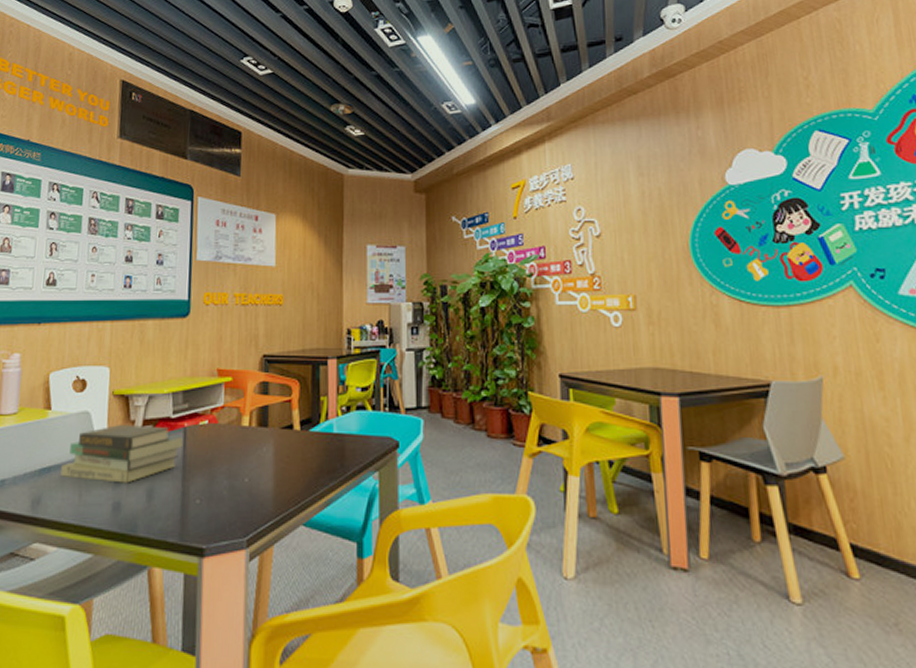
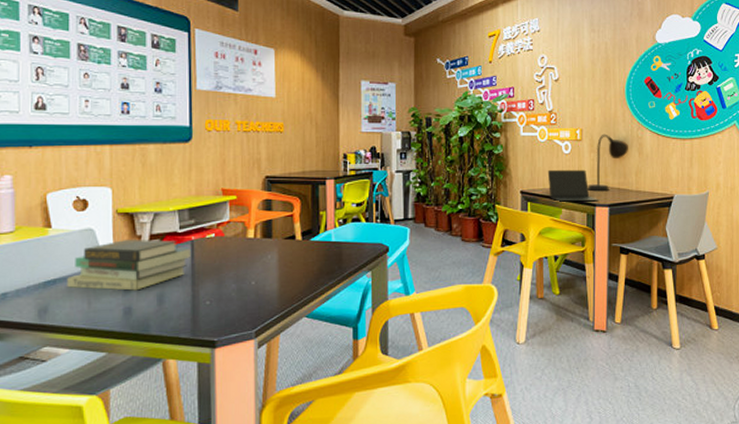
laptop: none [593,347,664,389] -> present [547,169,598,202]
desk lamp: none [648,301,700,376] -> present [587,134,628,192]

